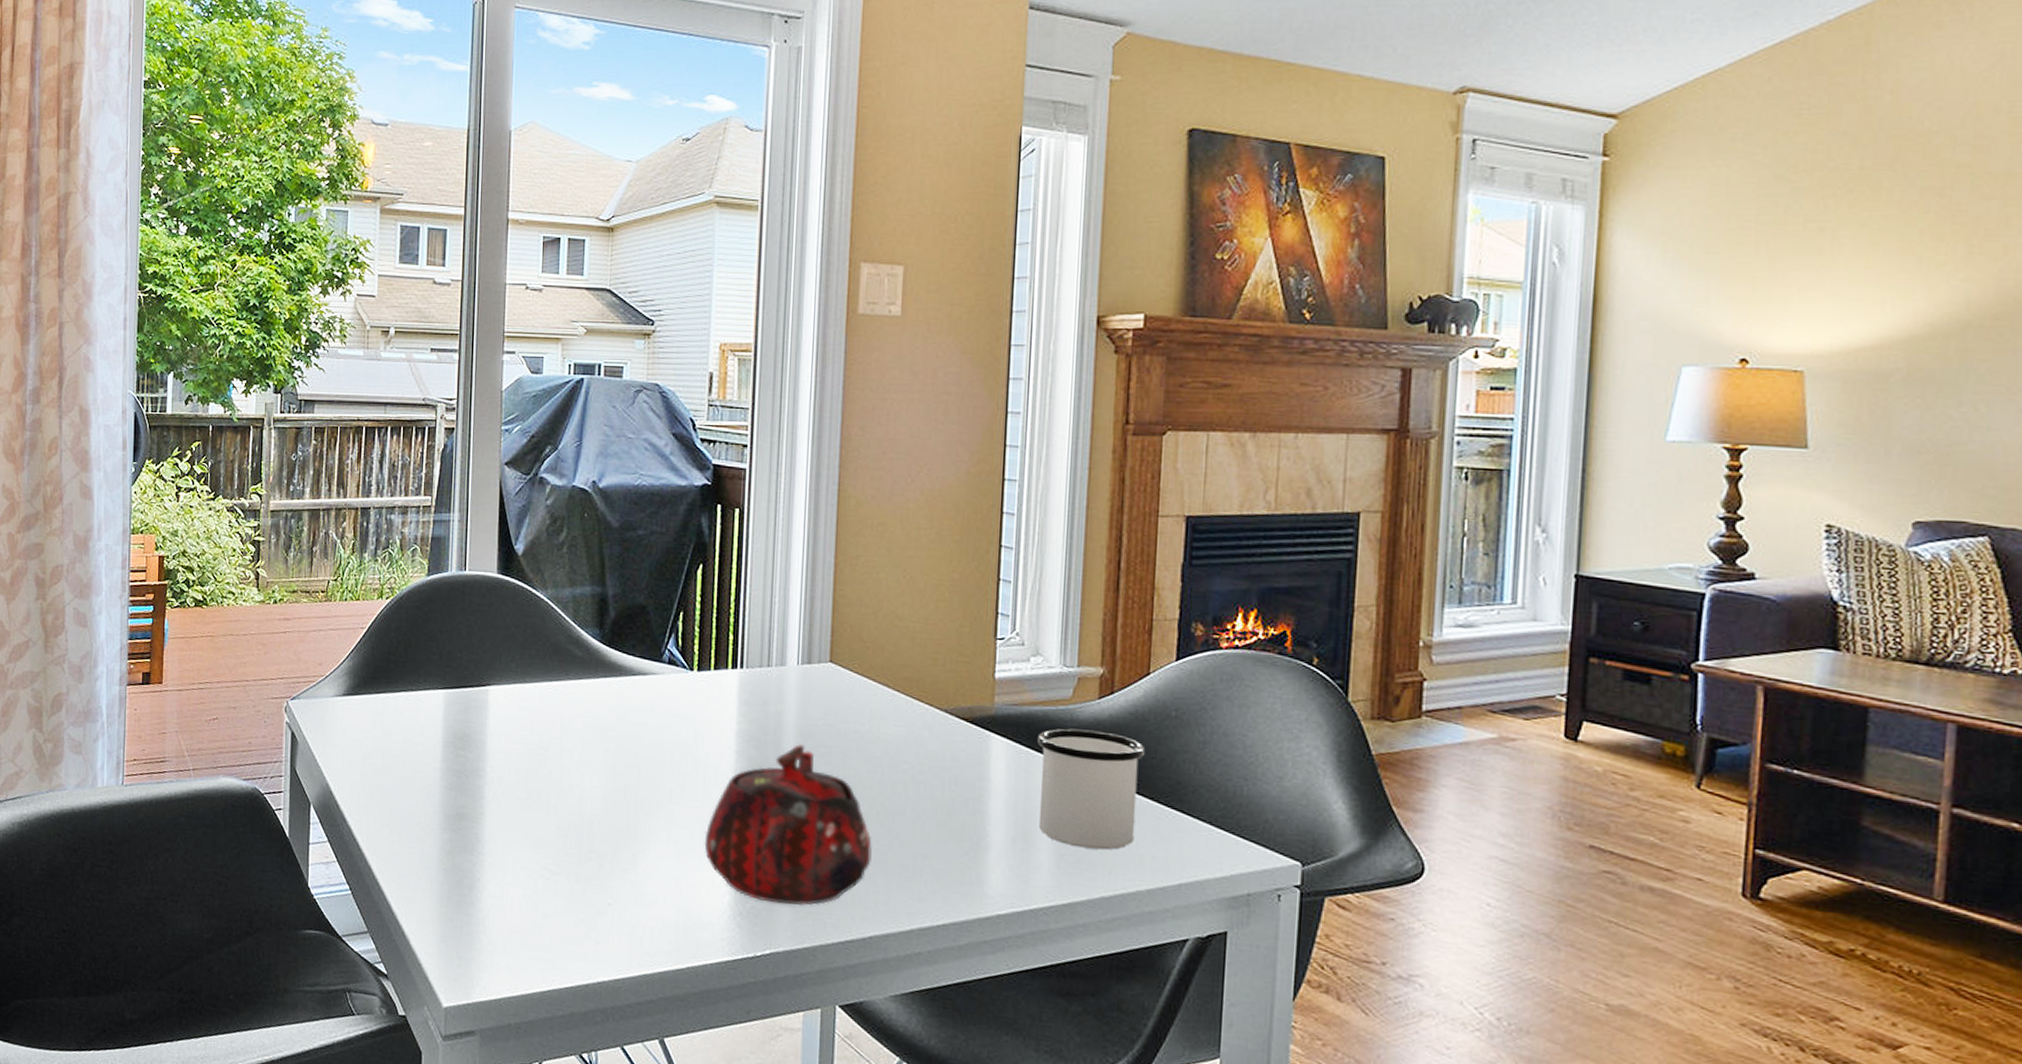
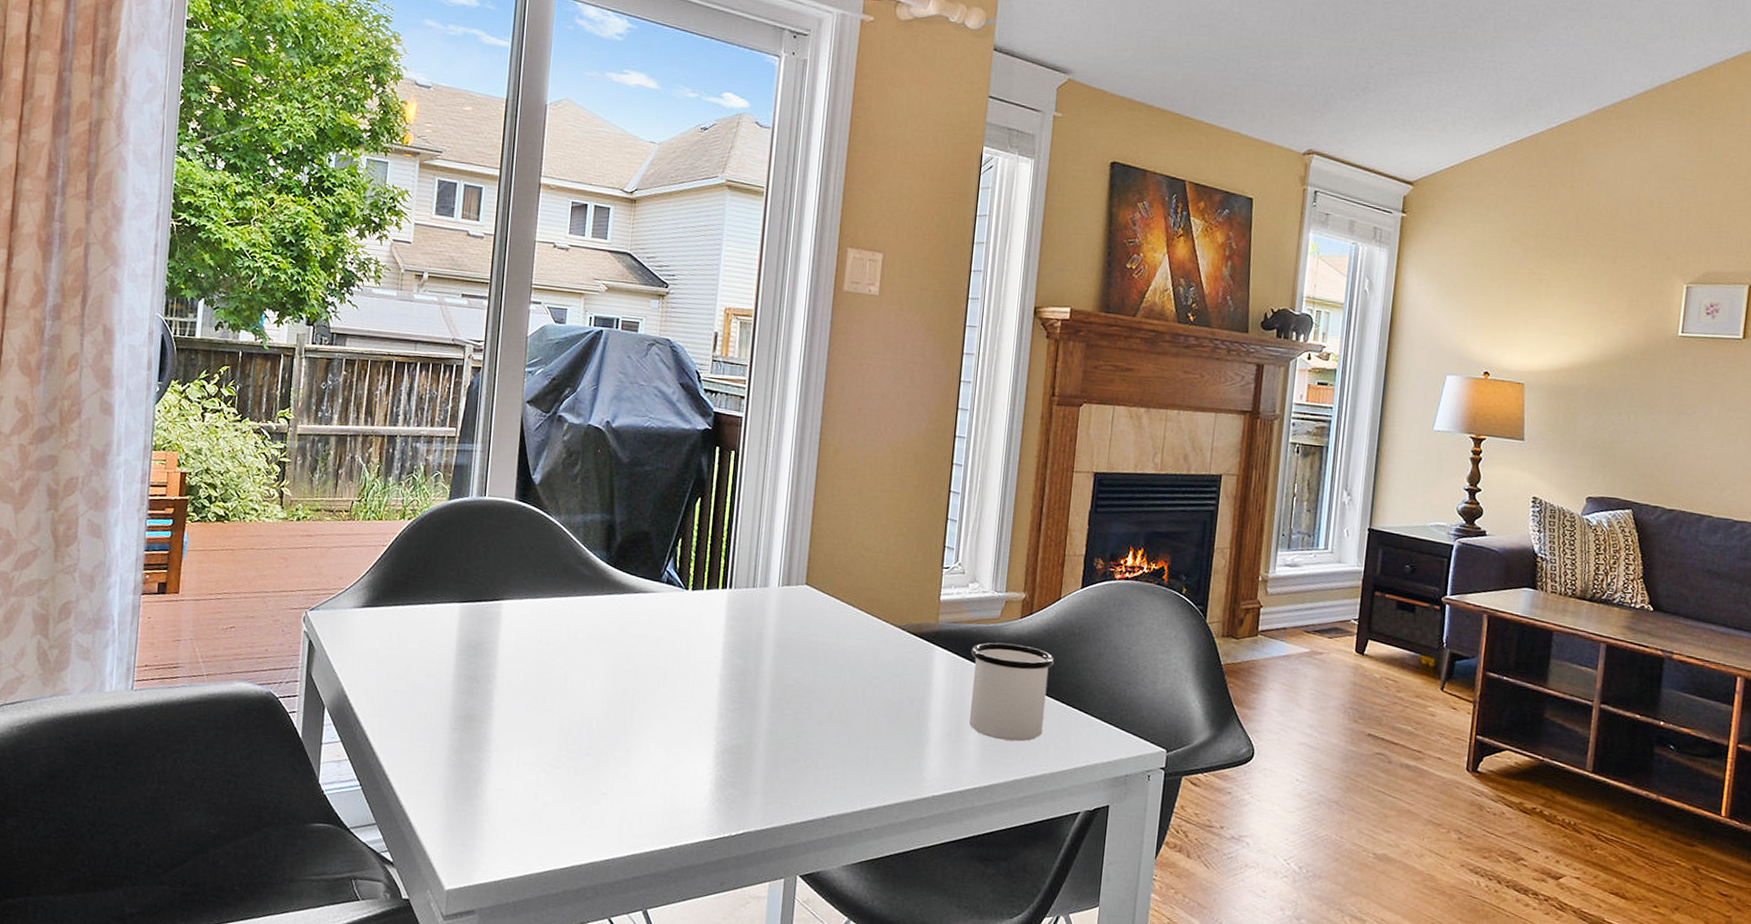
teapot: present [704,744,872,905] -> none [691,654,834,791]

